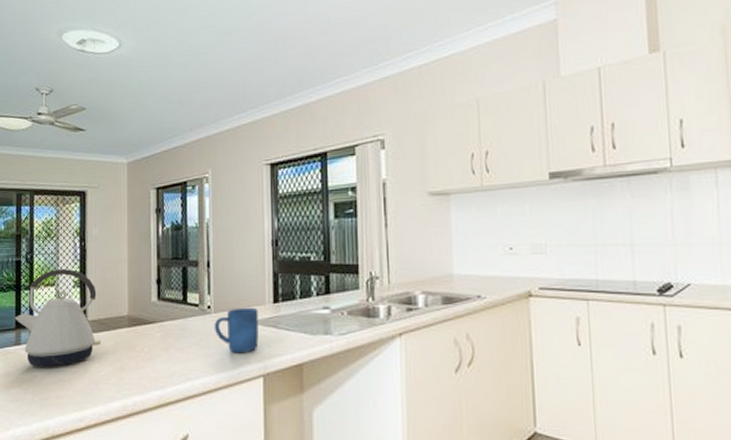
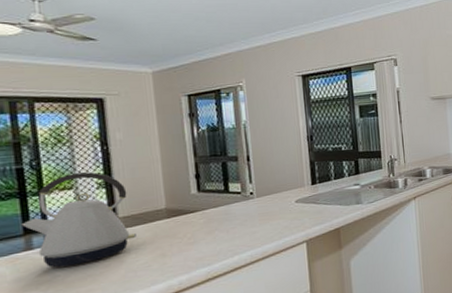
mug: present [214,307,259,353] -> none [257,189,301,228]

